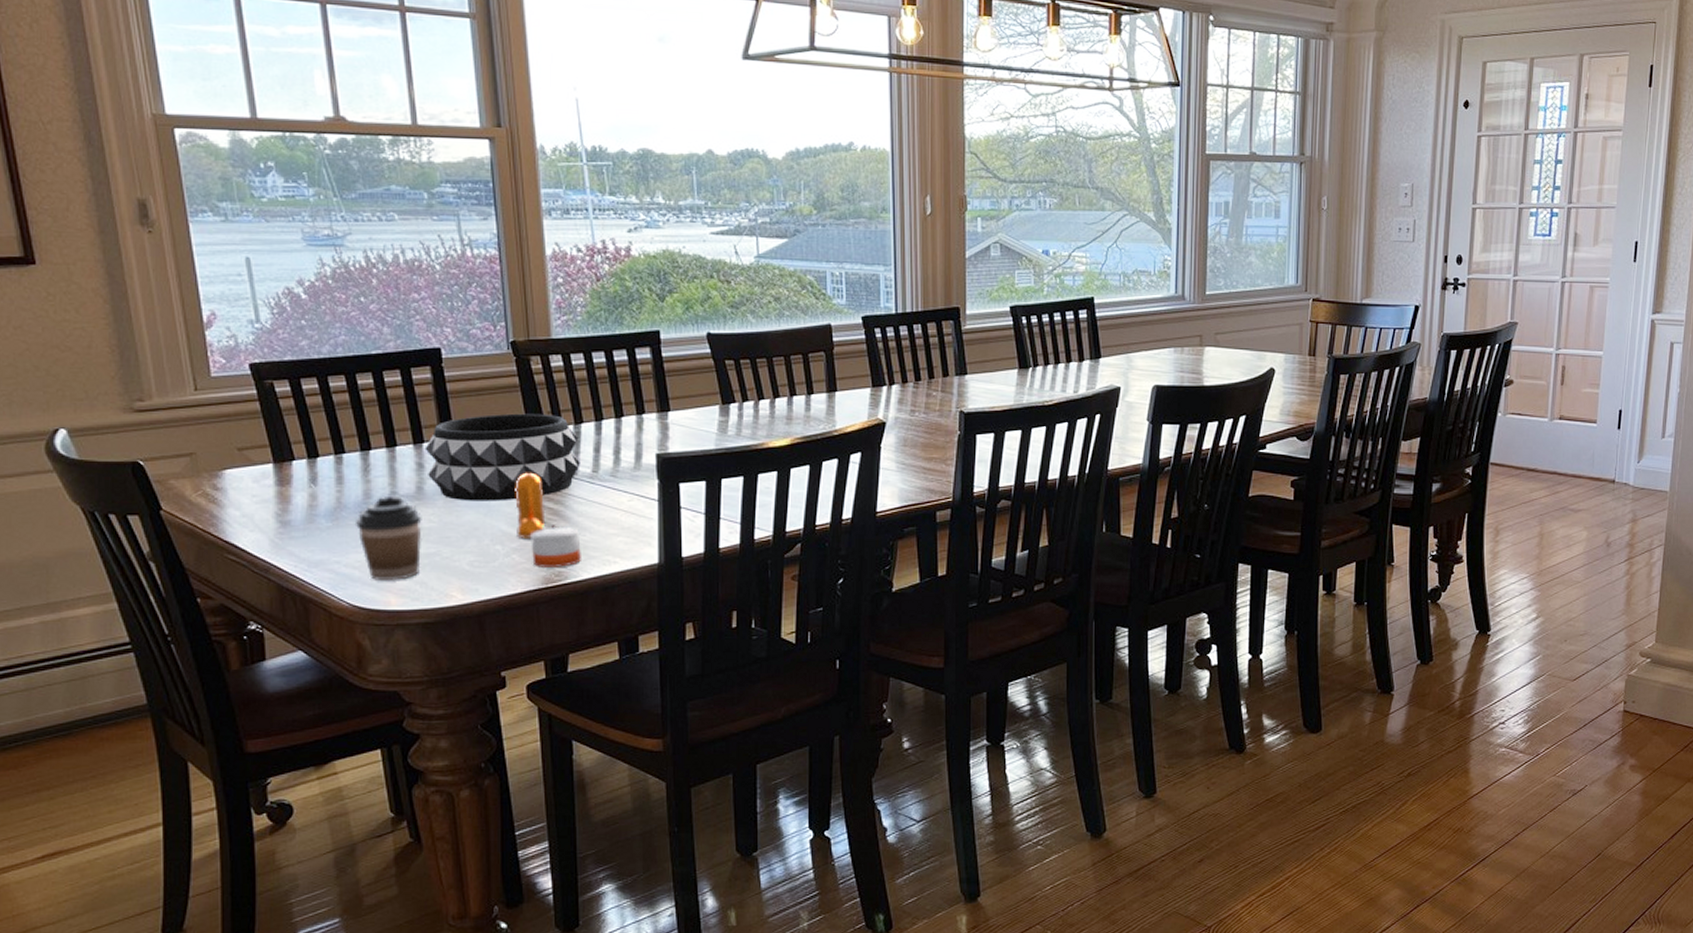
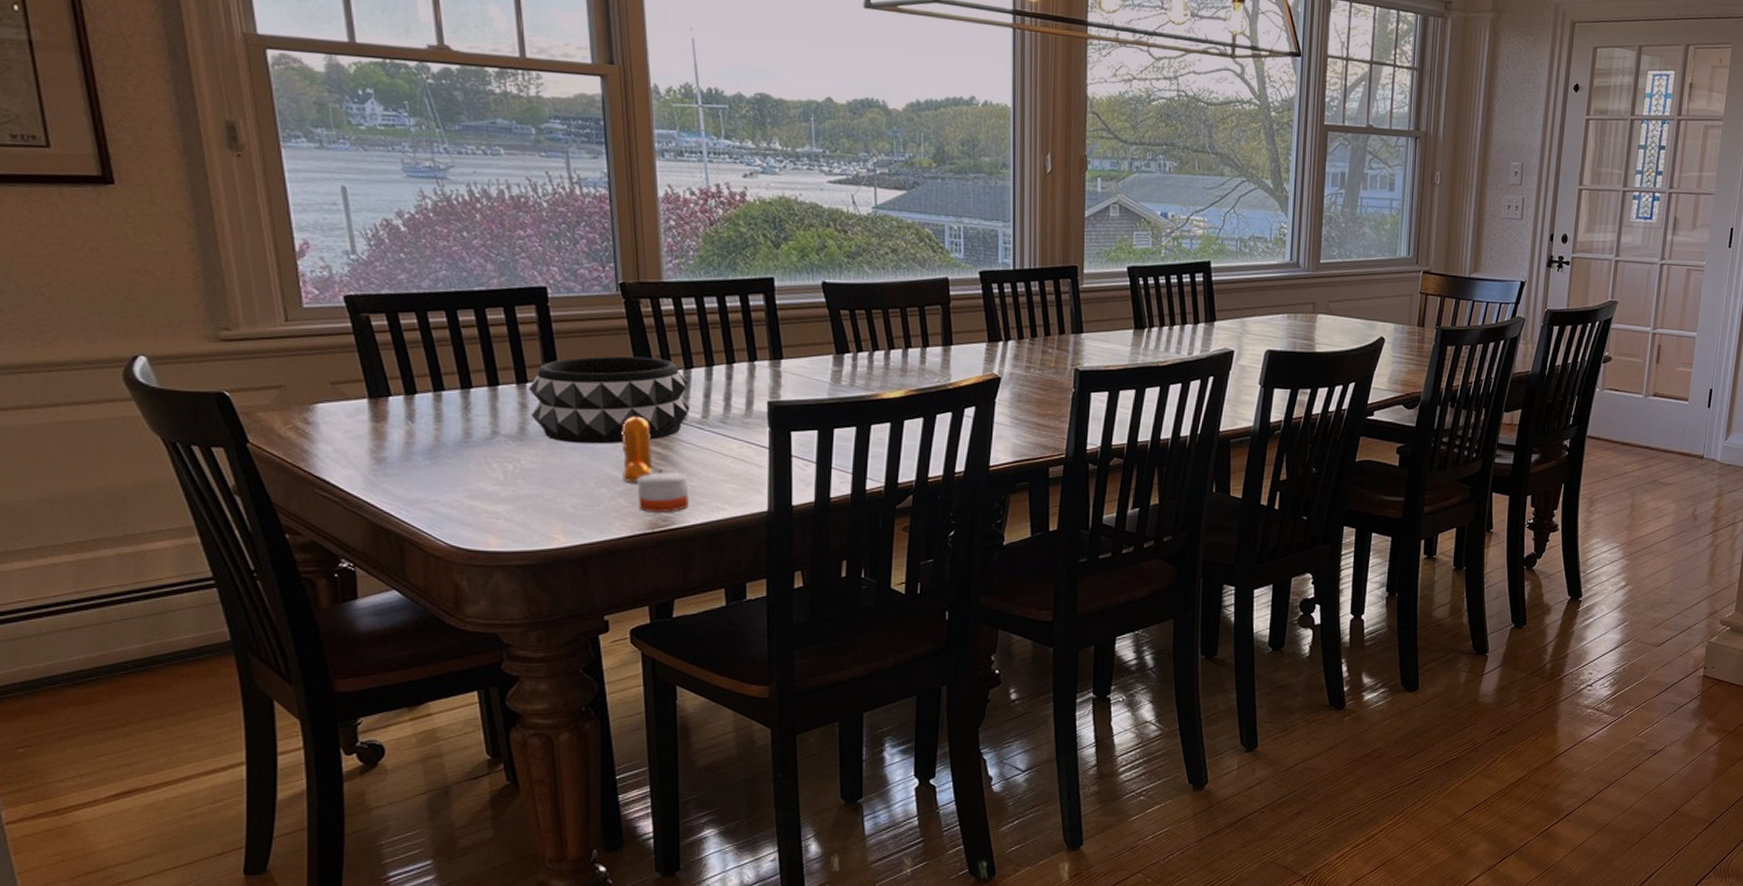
coffee cup: present [355,497,422,580] -> none [453,436,524,521]

